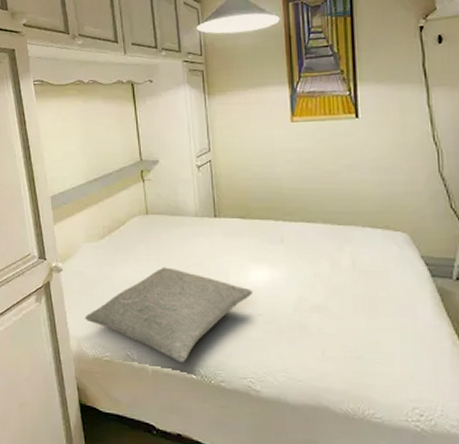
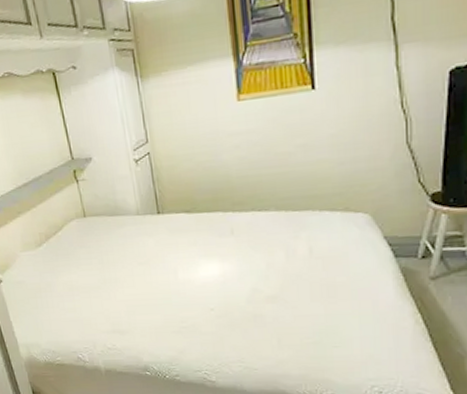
pillow: present [84,267,253,364] -> none [31,269,204,362]

